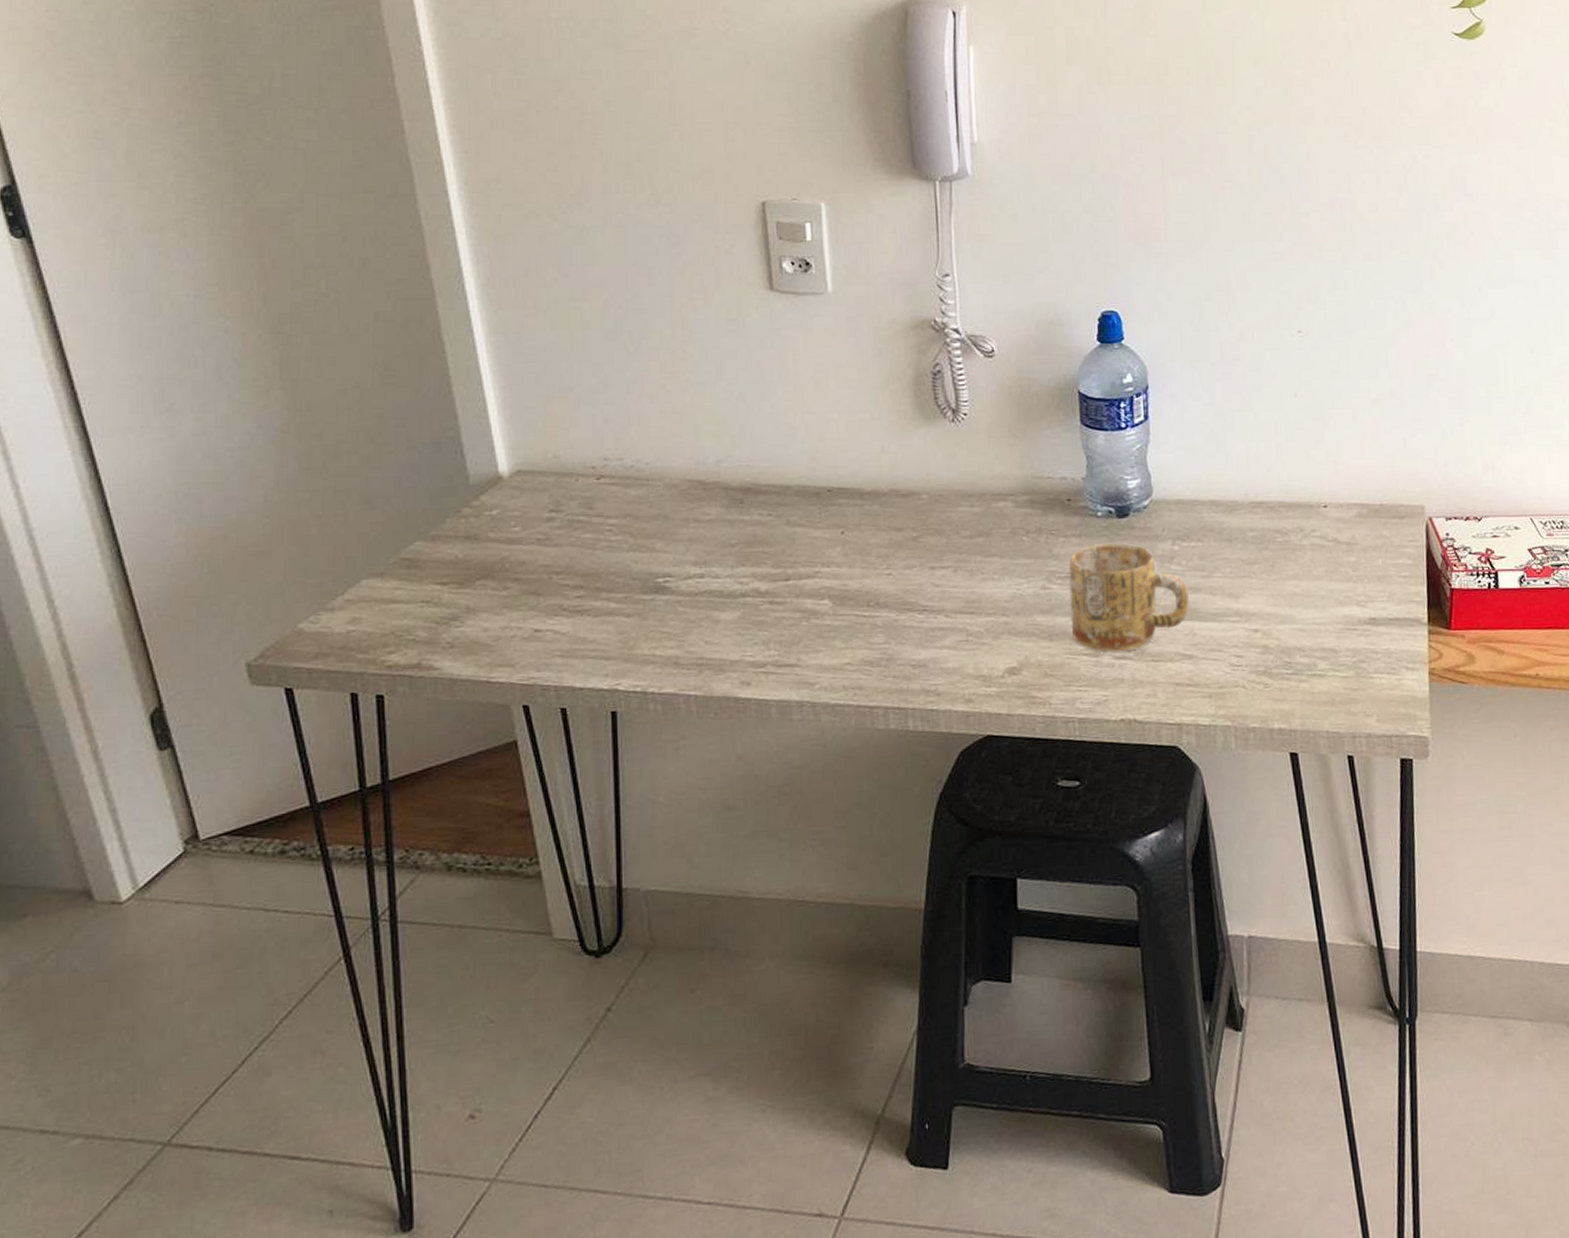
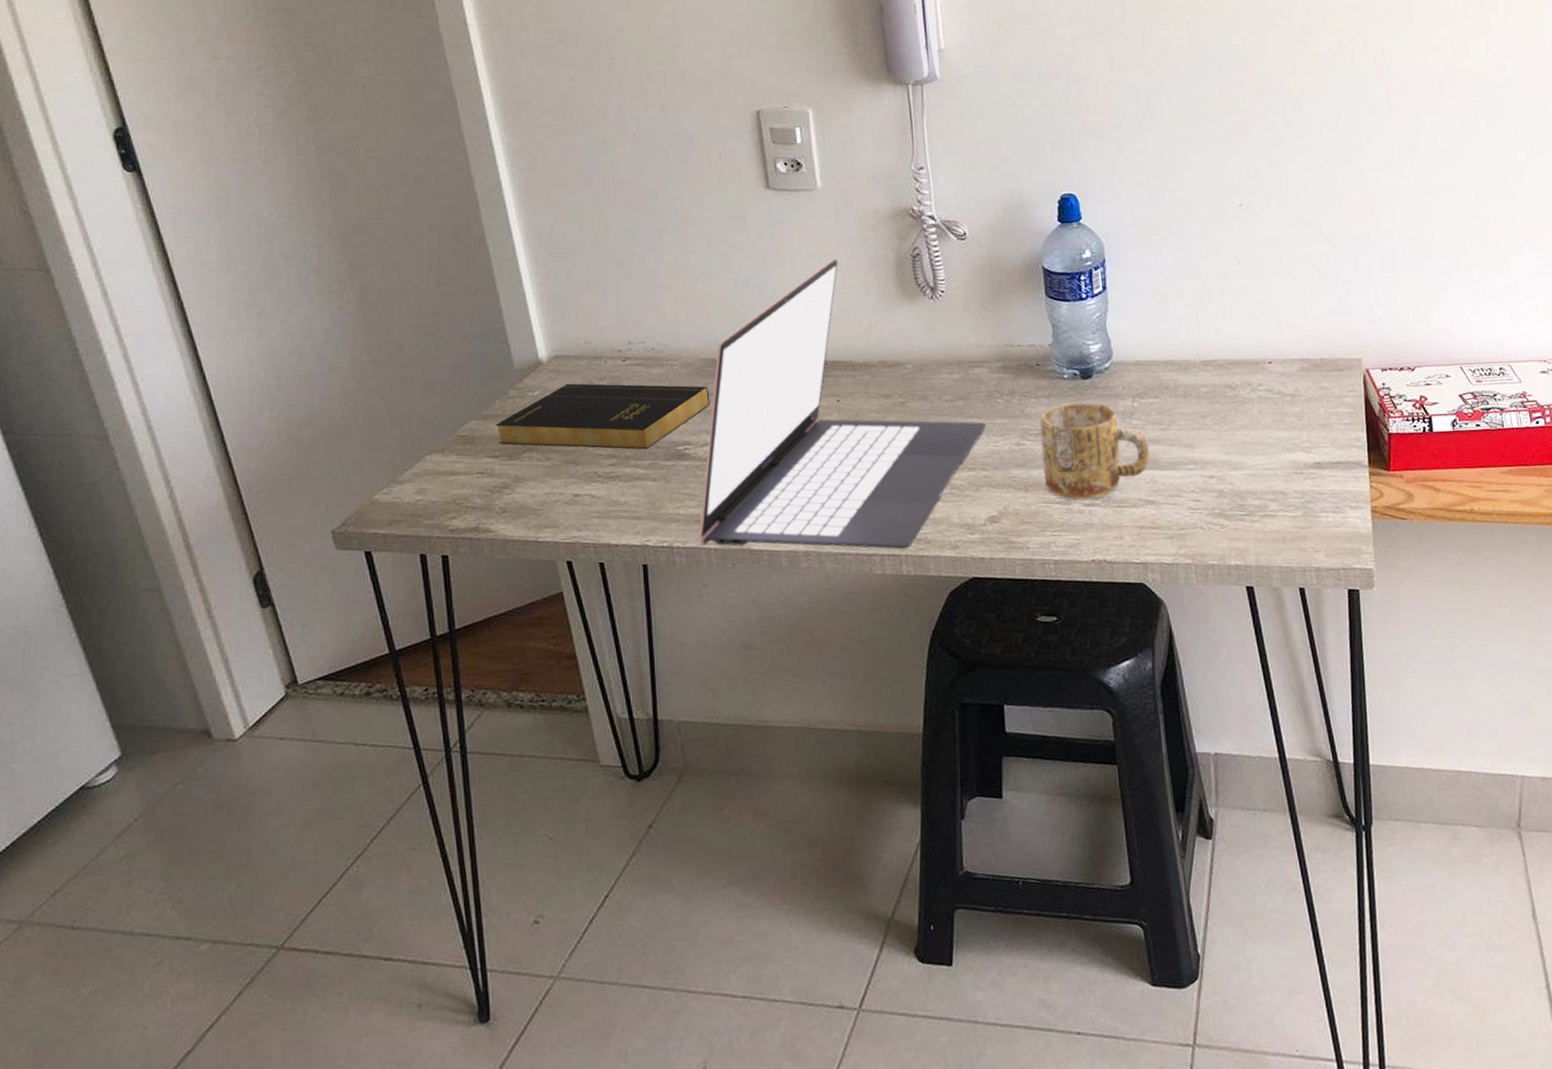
book: none [445,502,696,581] -> present [495,383,710,450]
laptop: none [678,372,1009,702] -> present [699,258,987,549]

